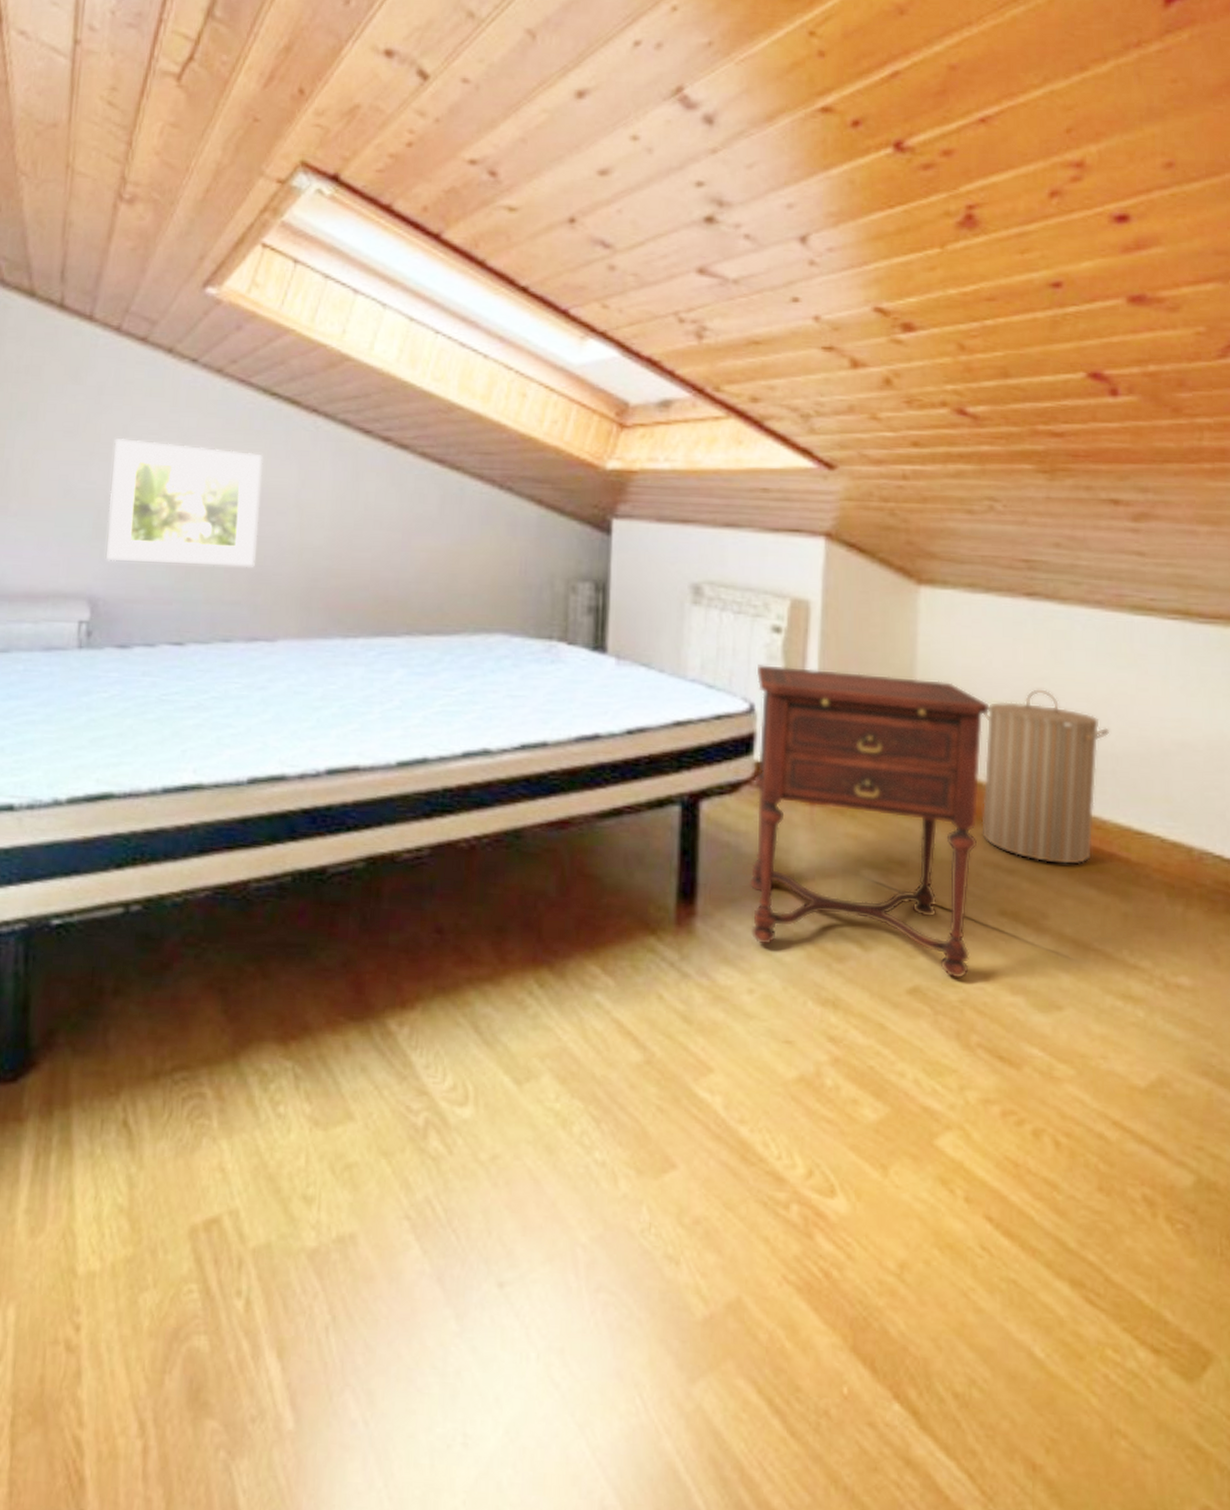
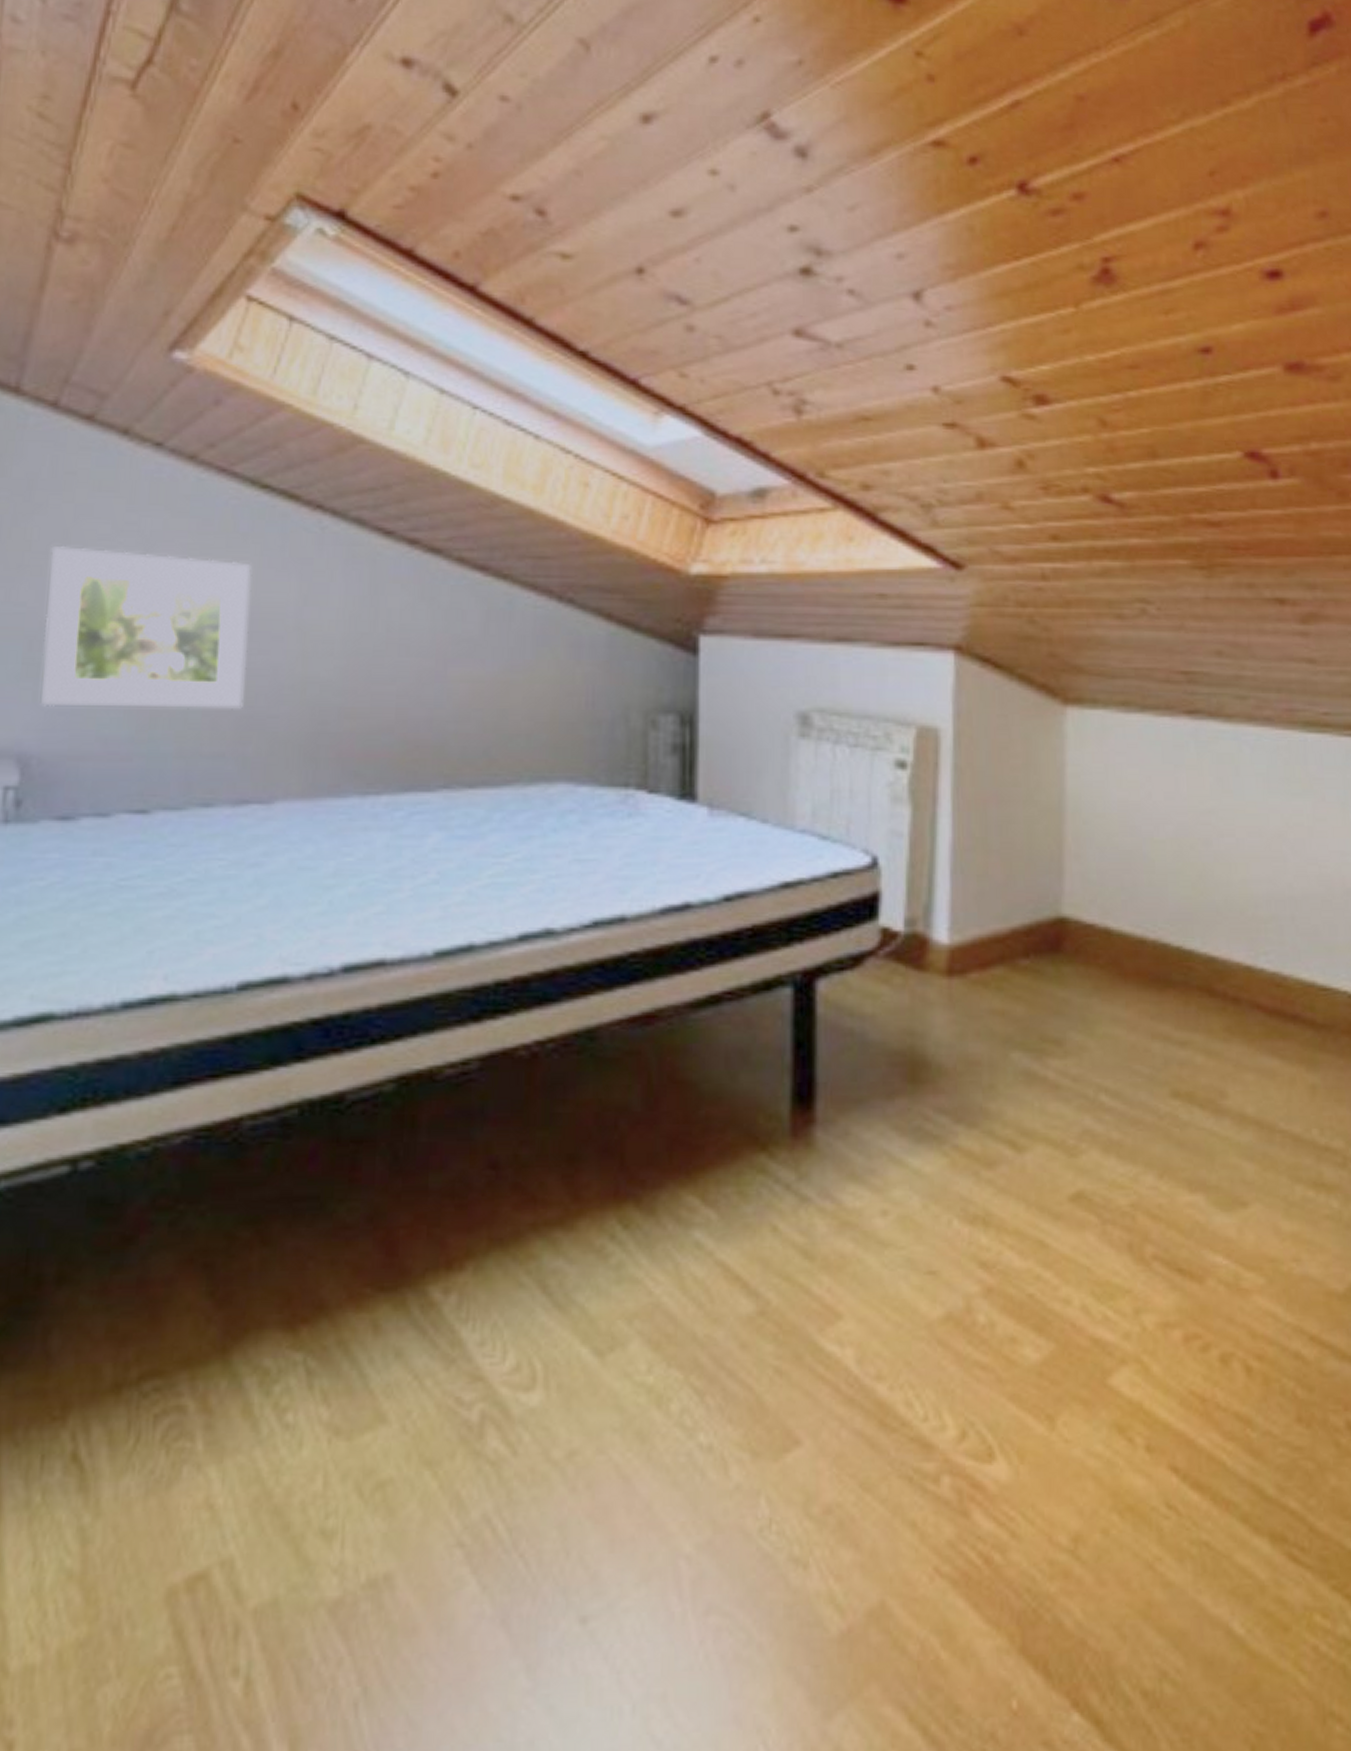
side table: present [750,663,989,978] -> none [879,807,1150,1178]
laundry hamper: present [981,689,1110,866] -> none [1143,824,1287,1032]

